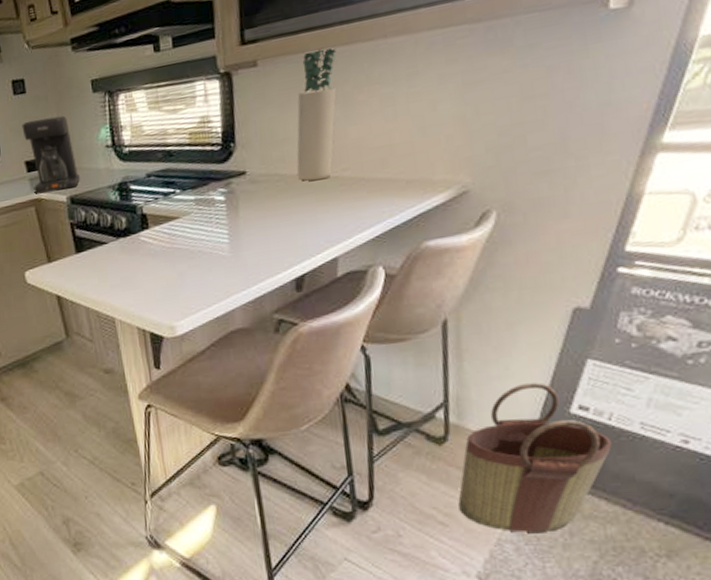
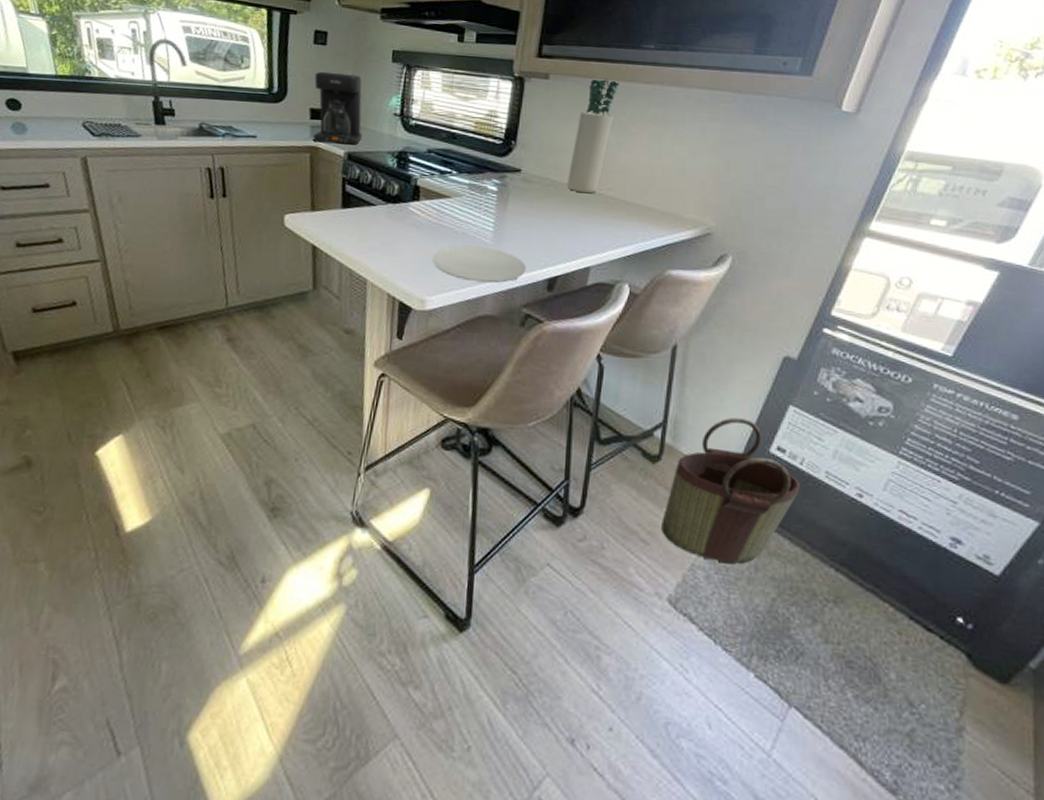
plate: none [173,260,271,299] -> present [432,245,526,284]

